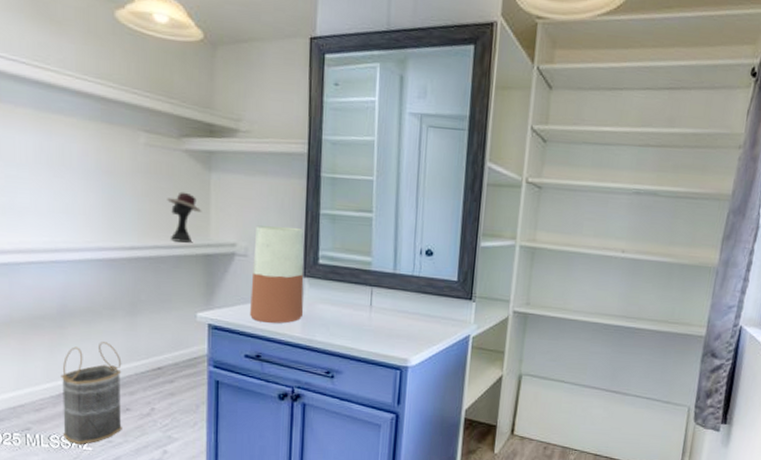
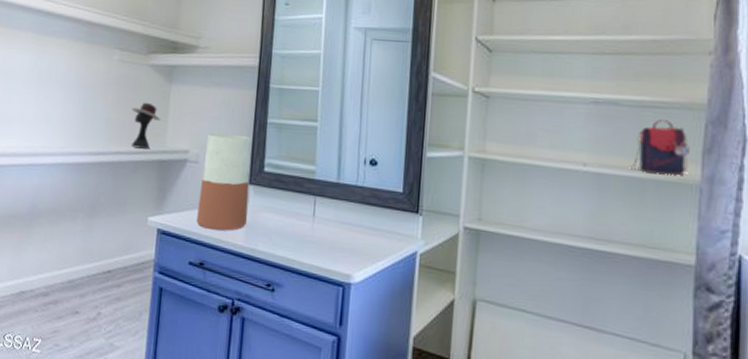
basket: present [61,342,122,444] -> none [17,242,77,346]
handbag: none [661,209,713,260] -> present [629,119,690,176]

